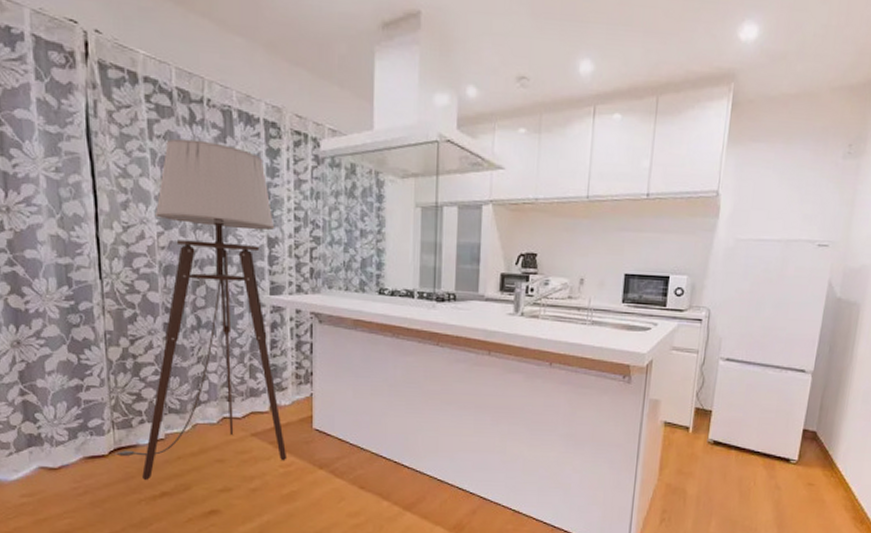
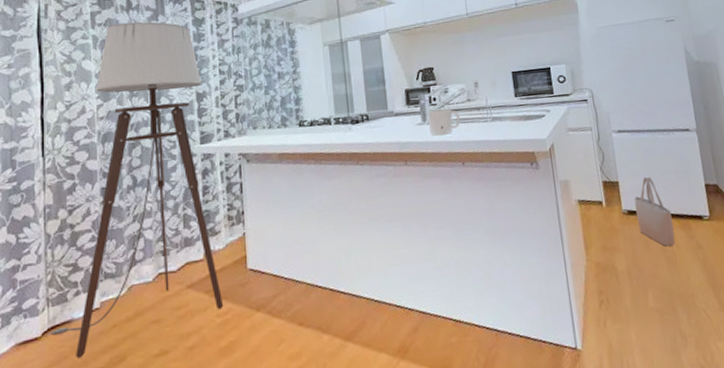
mug: none [520,302,557,332] -> present [427,109,461,137]
shopping bag: none [720,411,759,482] -> present [634,176,675,247]

